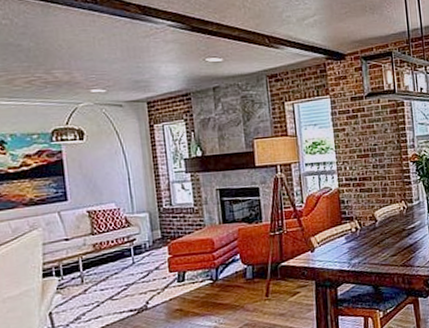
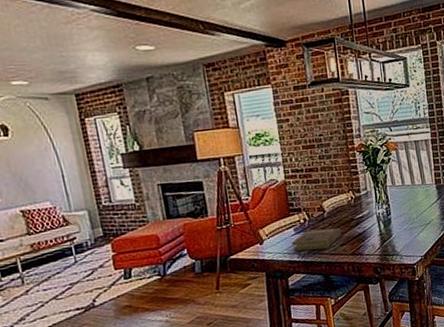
book: none [342,238,393,261] -> present [291,228,342,252]

